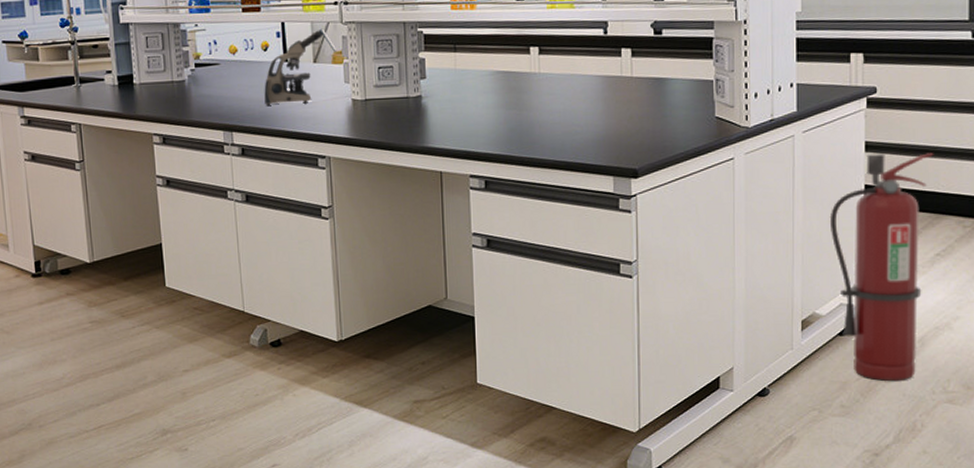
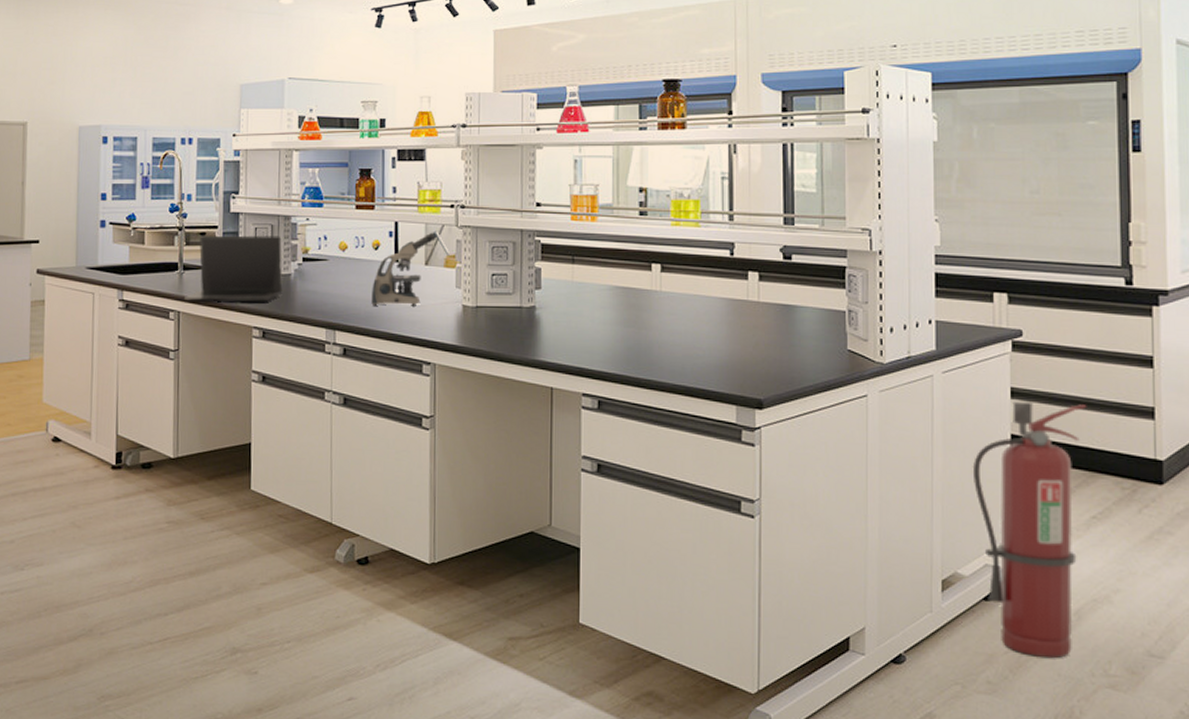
laptop computer: none [84,43,178,114] -> present [185,235,283,303]

